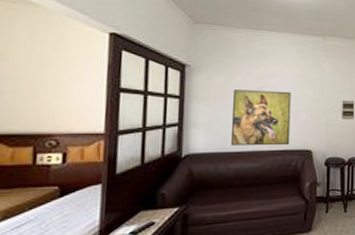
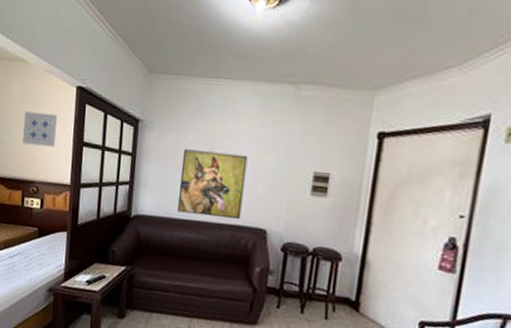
wall art: none [33,58,84,95] -> present [23,111,57,147]

